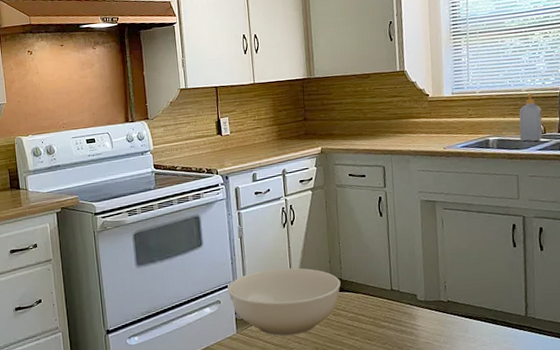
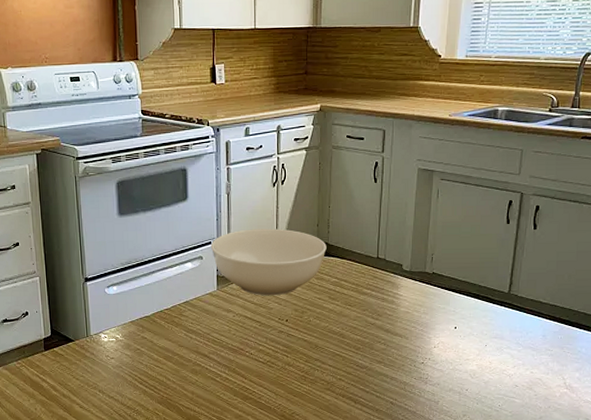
soap bottle: present [519,92,543,141] -> none [530,61,558,114]

